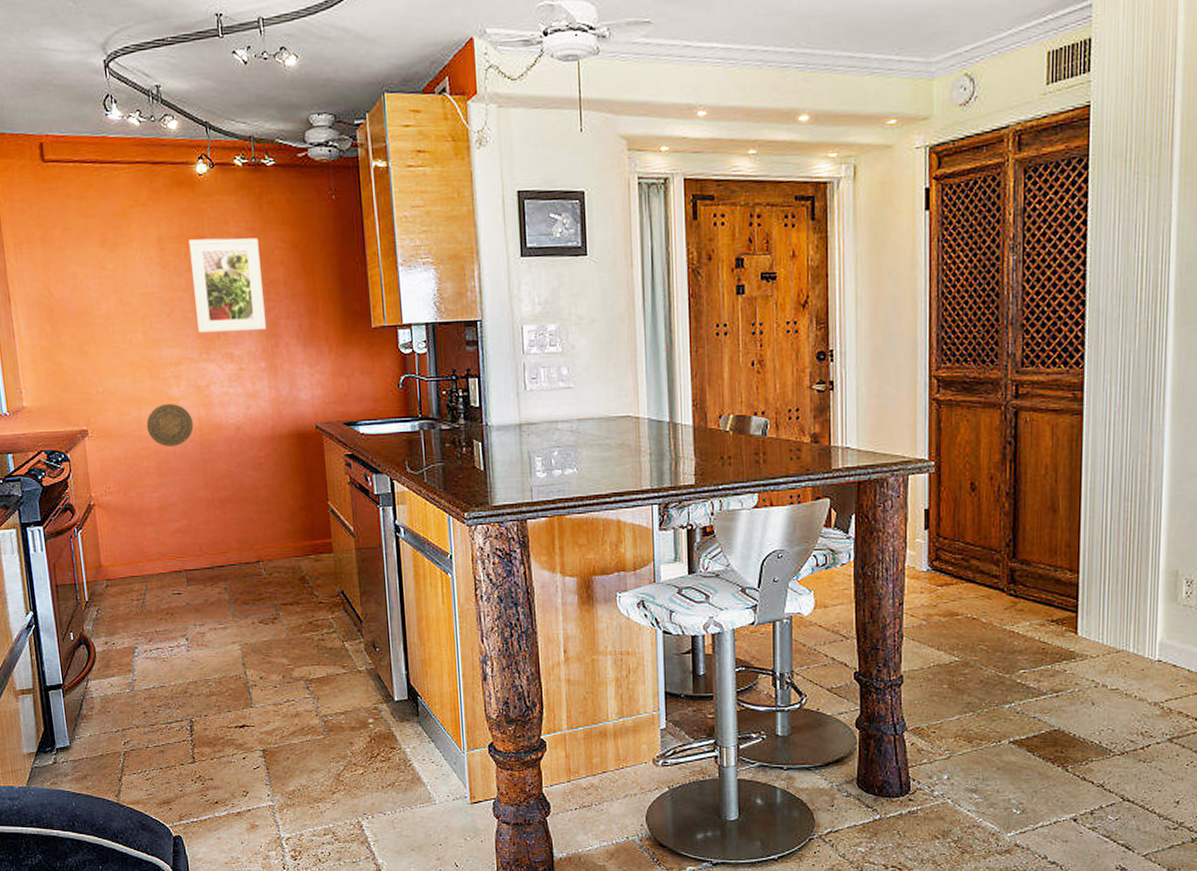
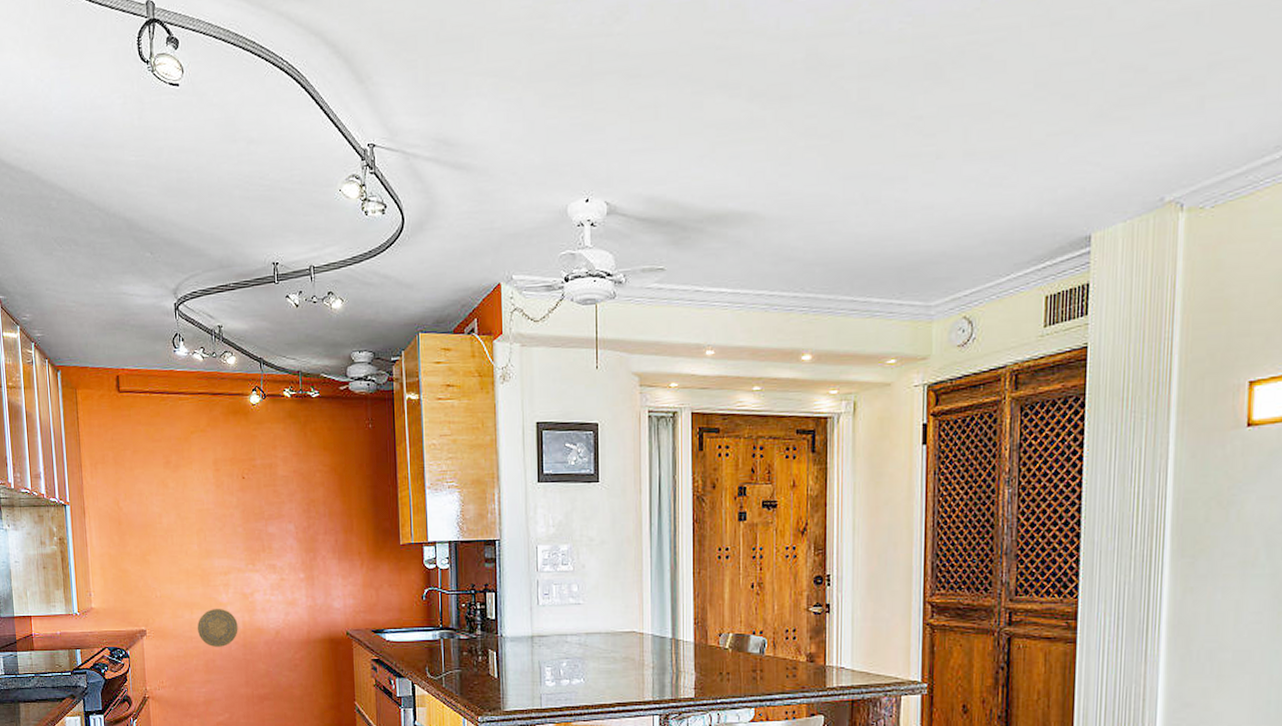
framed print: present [188,238,267,333] -> none [241,461,307,546]

